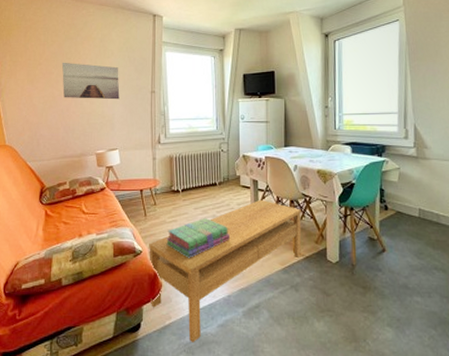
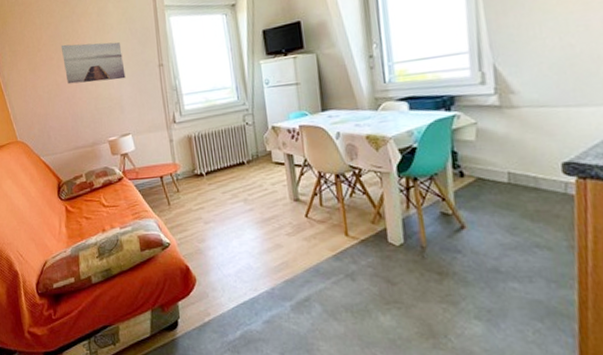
coffee table: present [149,199,302,343] -> none [177,176,355,342]
stack of books: present [166,217,231,258] -> none [194,201,268,249]

